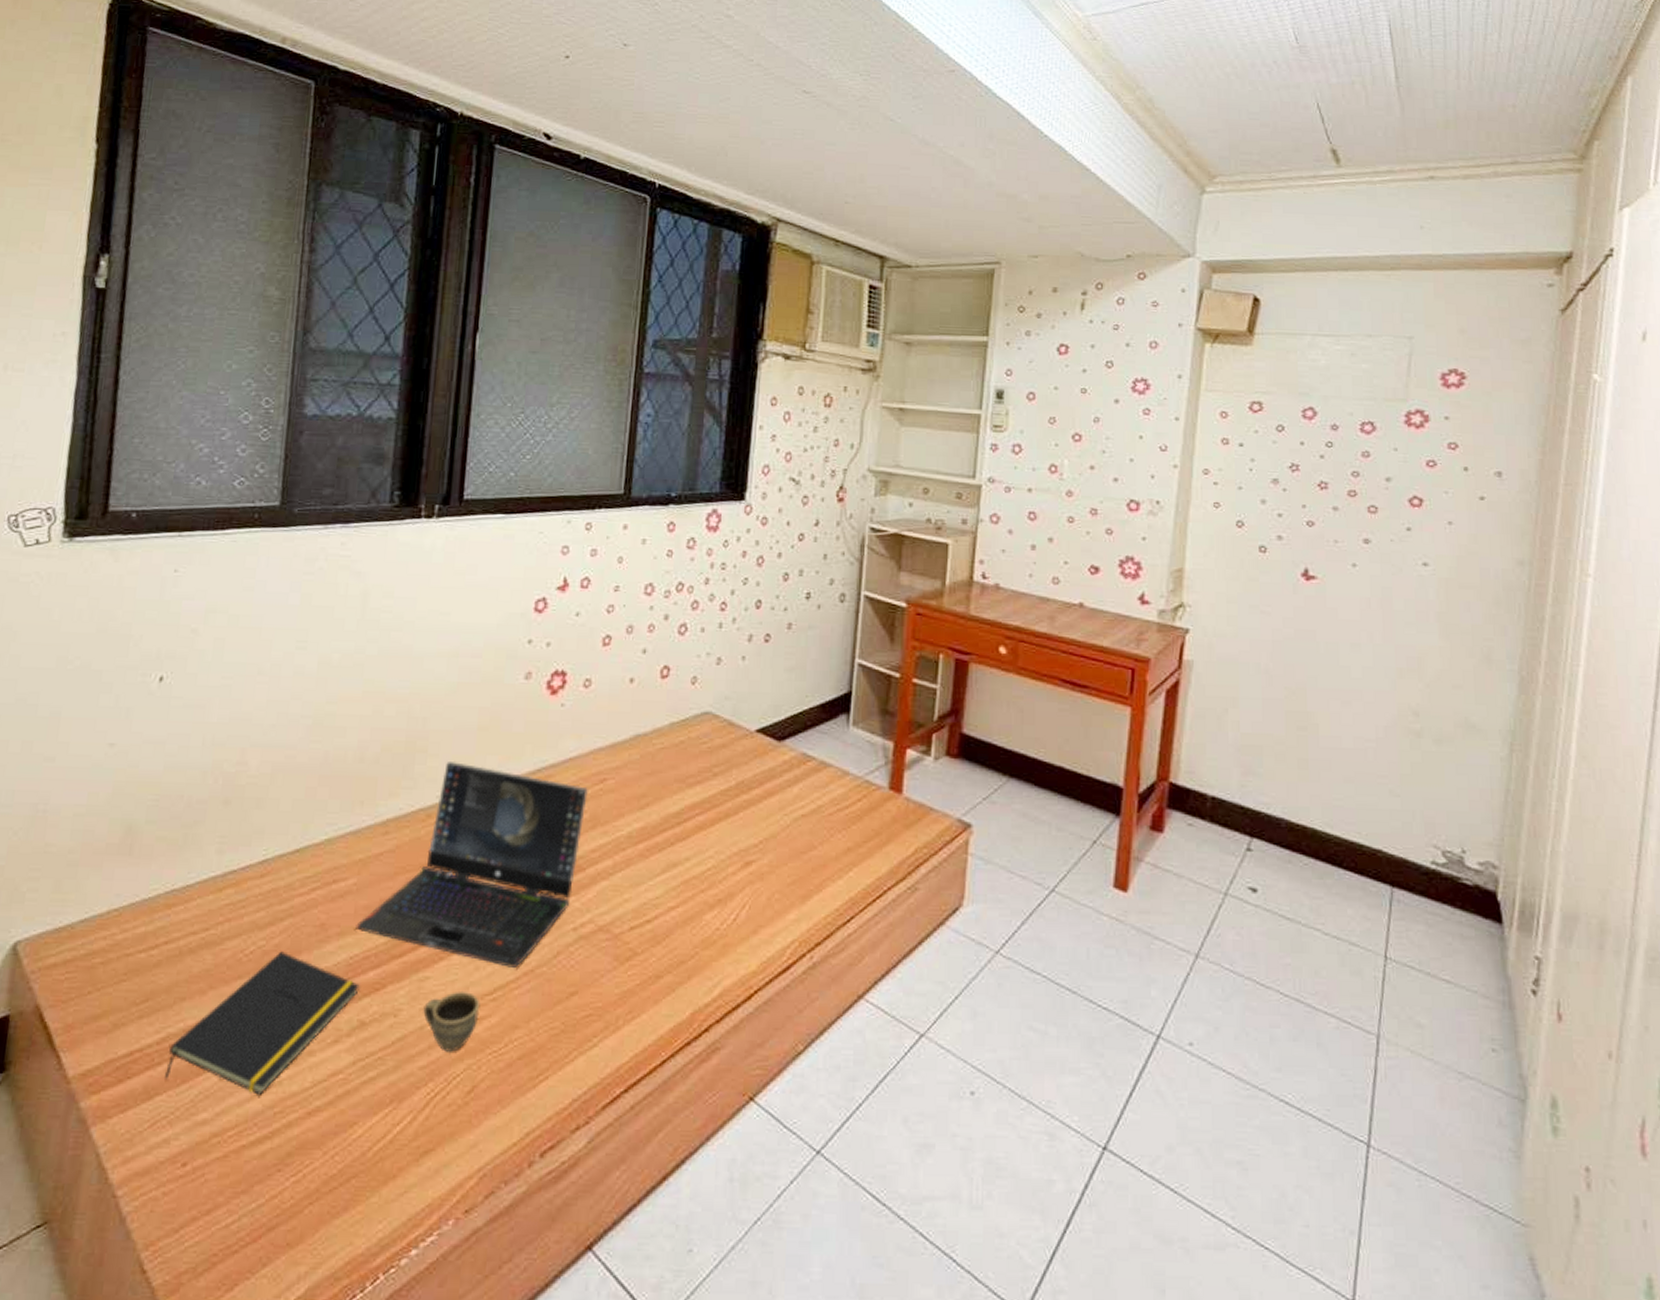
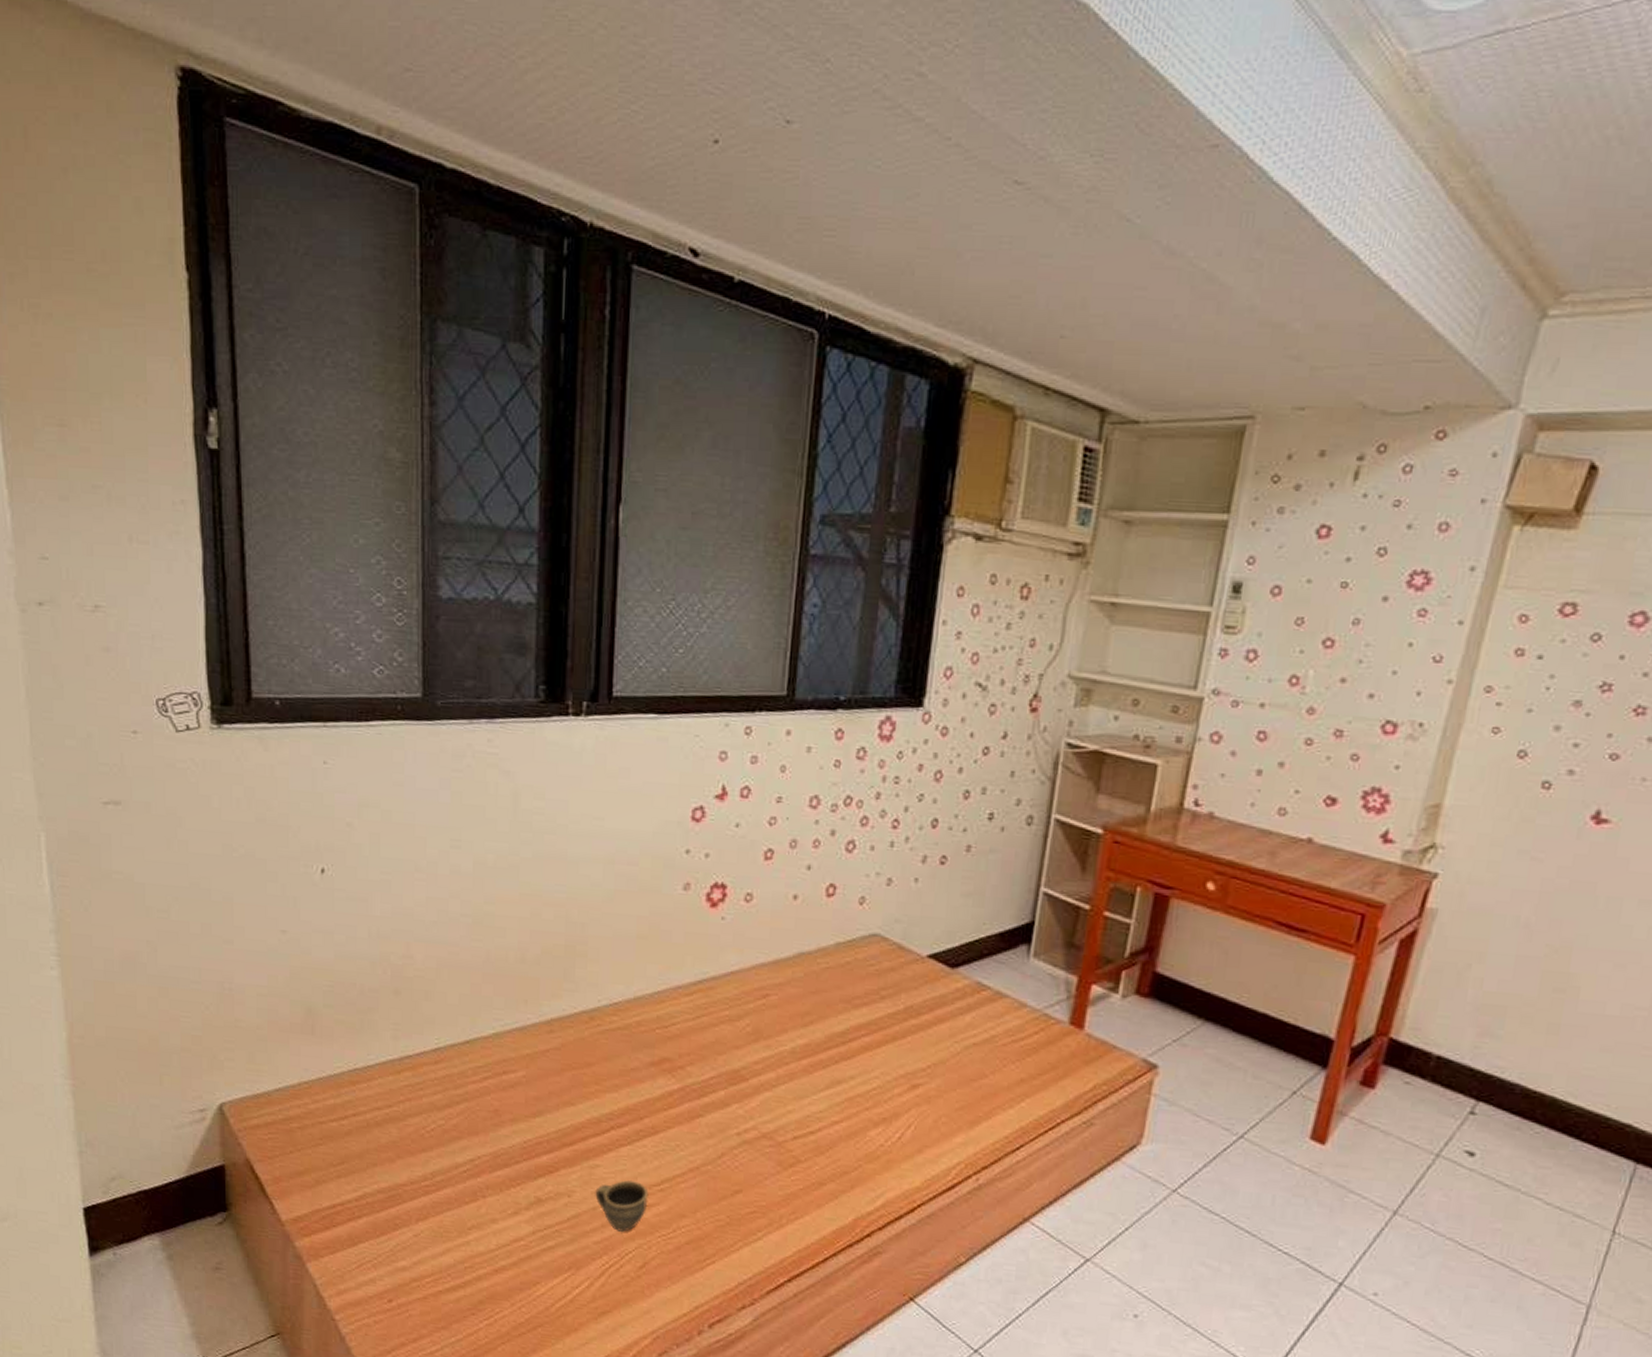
notepad: present [165,951,360,1095] -> none [366,1131,534,1251]
laptop computer: present [356,760,588,968] -> none [527,967,750,1164]

